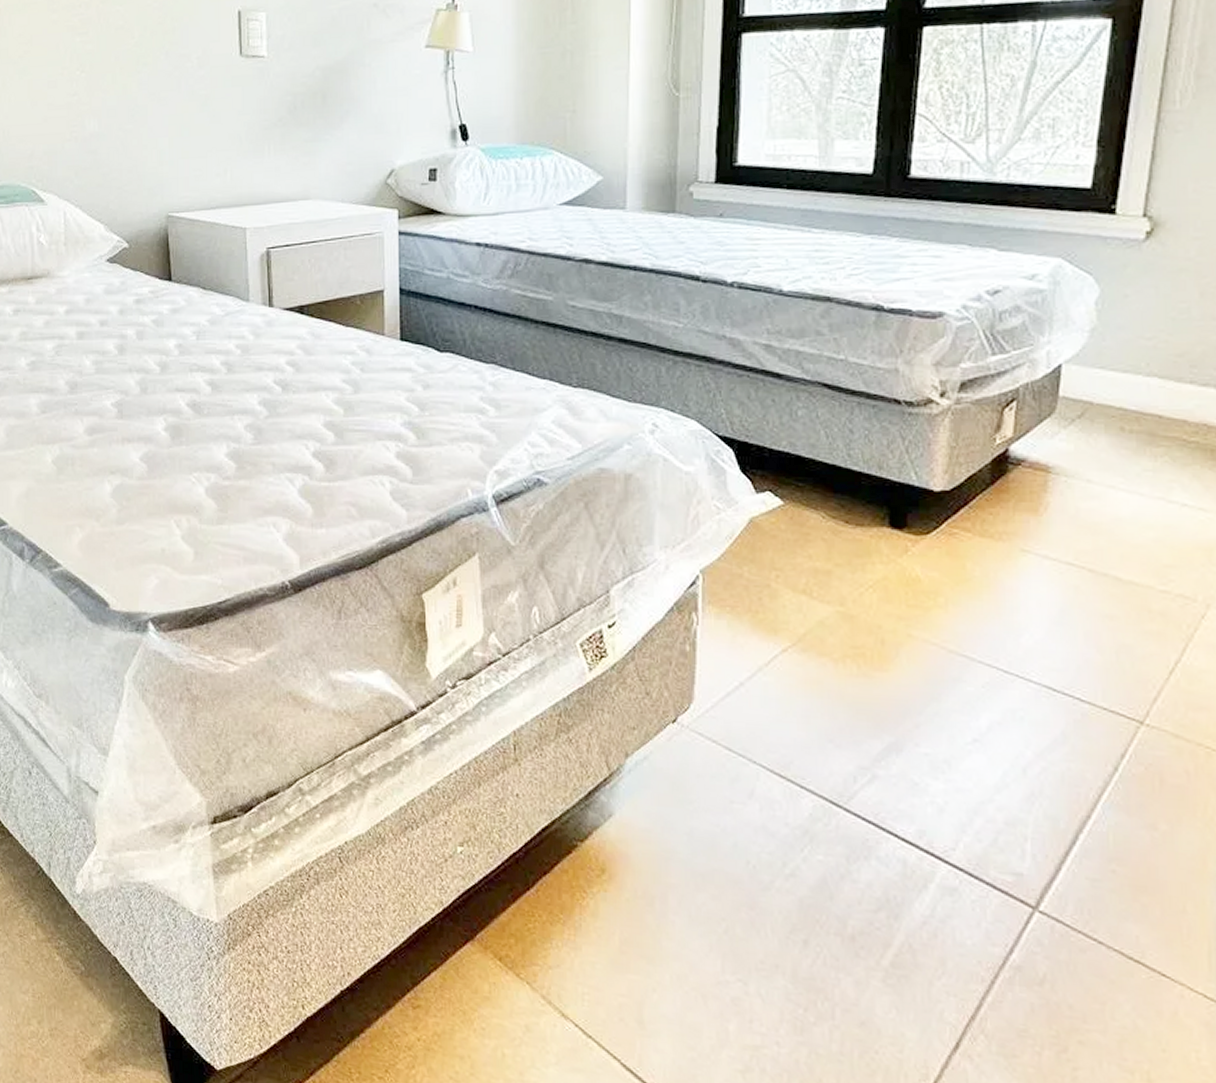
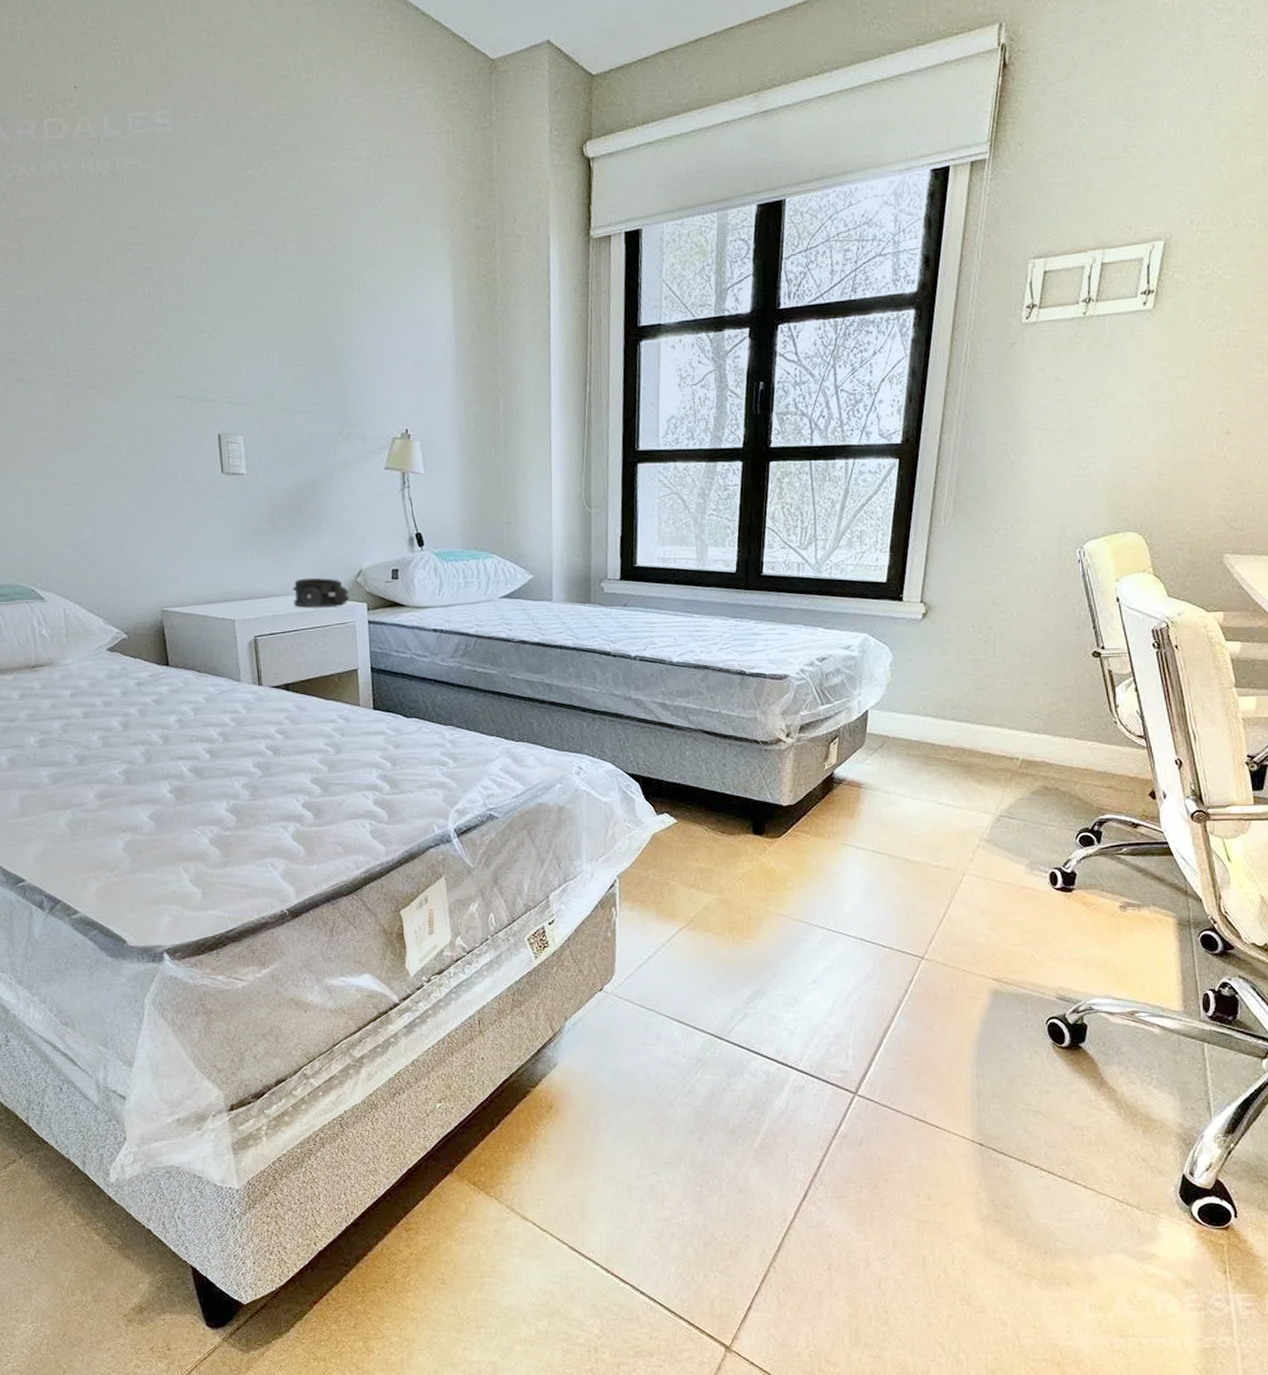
alarm clock: none [313,178,378,216] -> present [293,577,350,609]

